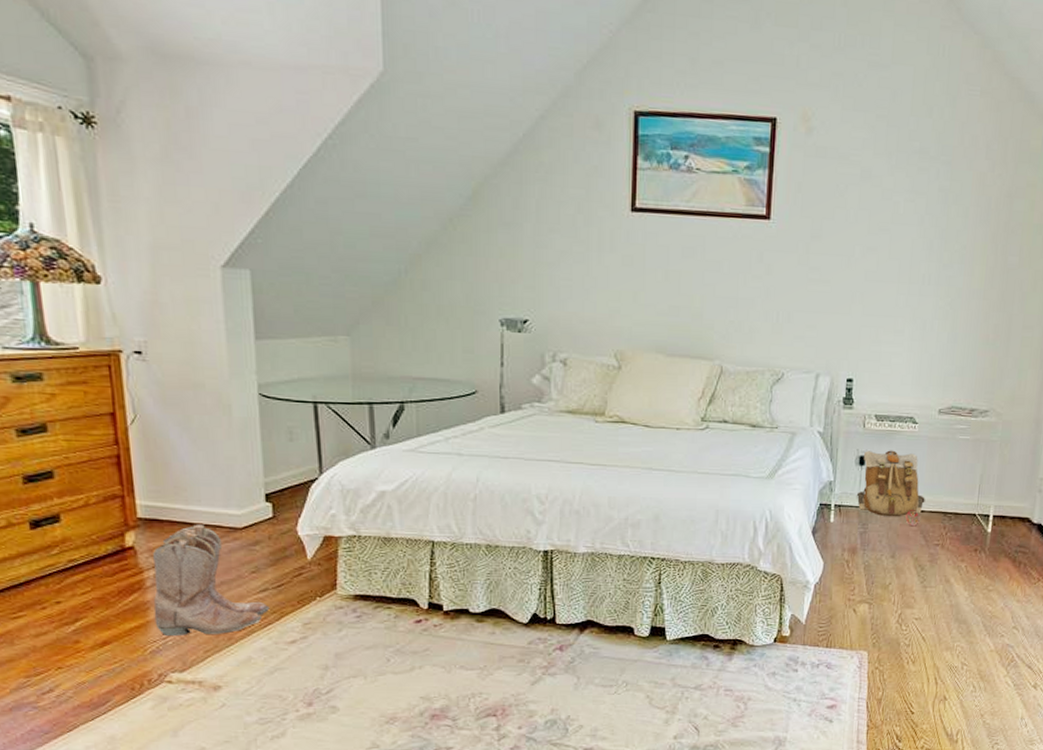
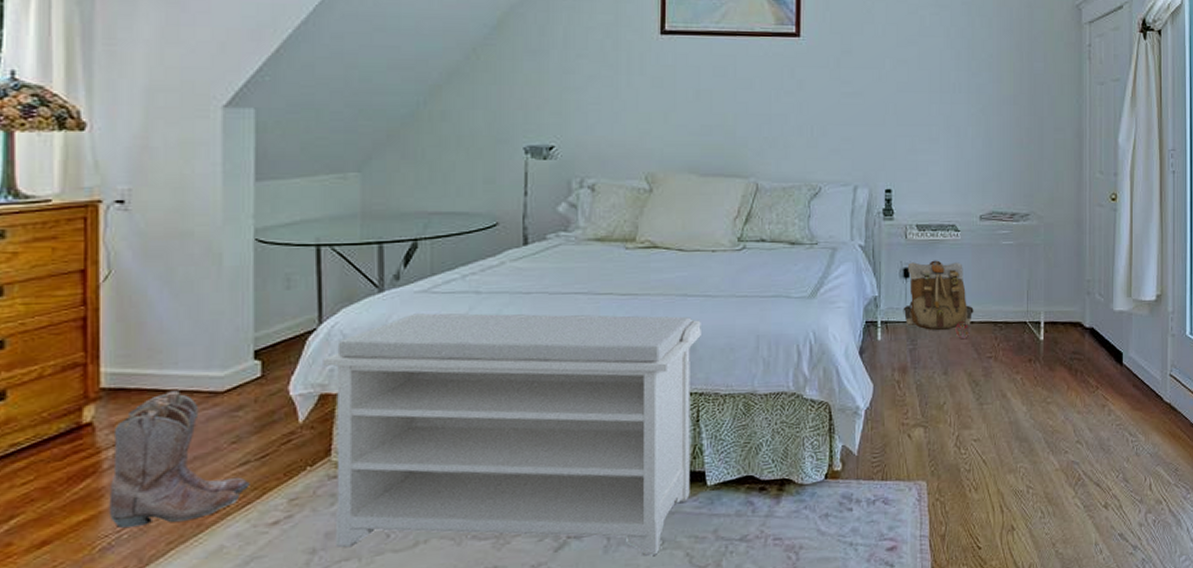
bench: none [325,470,666,695] -> present [323,313,703,556]

